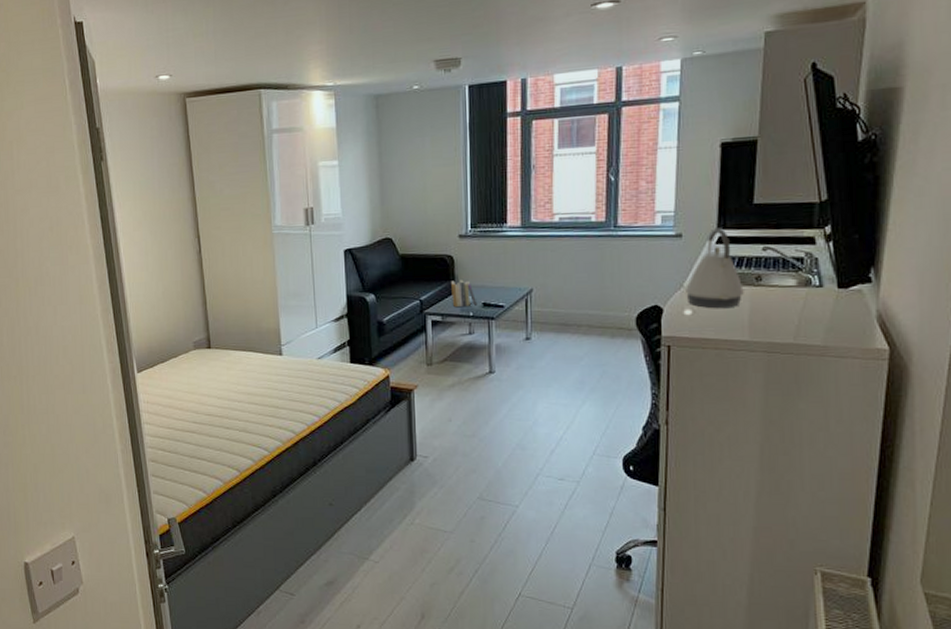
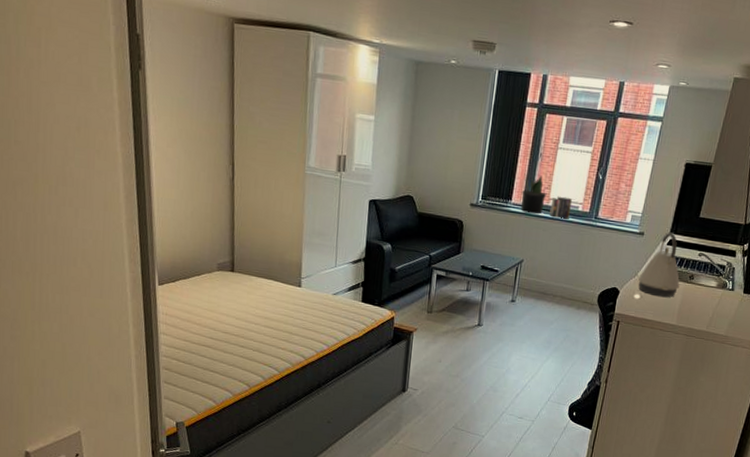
books: present [451,280,478,308] -> none [456,242,477,267]
planter: none [517,189,549,235] -> present [521,173,547,215]
books: none [555,208,582,235] -> present [549,196,573,219]

